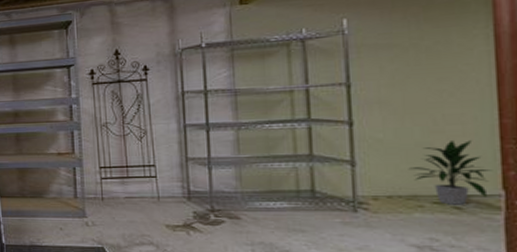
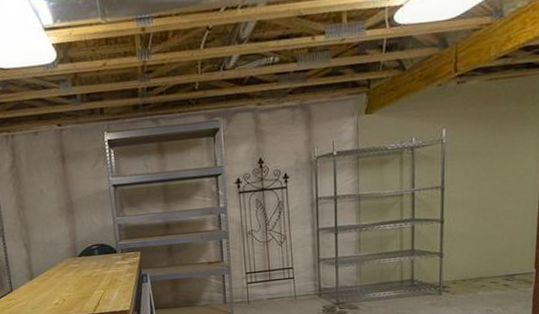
indoor plant: present [408,140,493,205] -> none [477,231,531,283]

